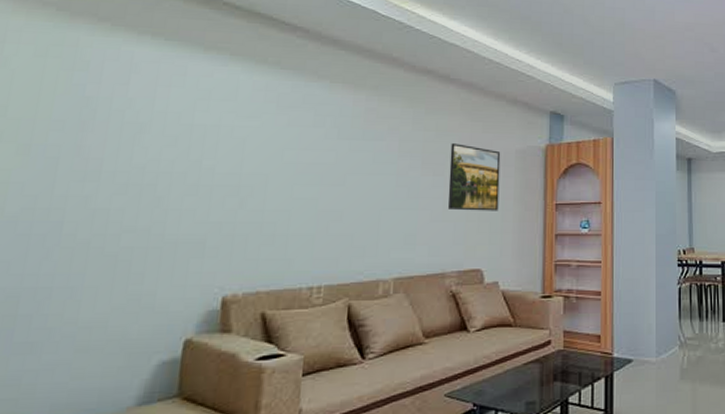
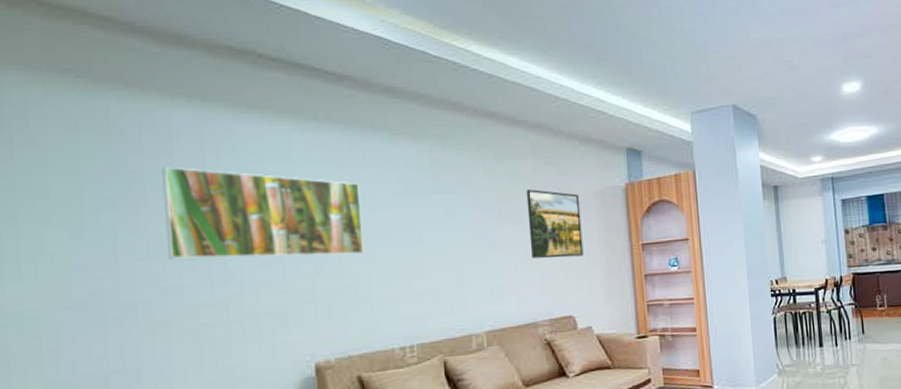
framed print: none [104,96,295,192] -> present [162,166,364,260]

